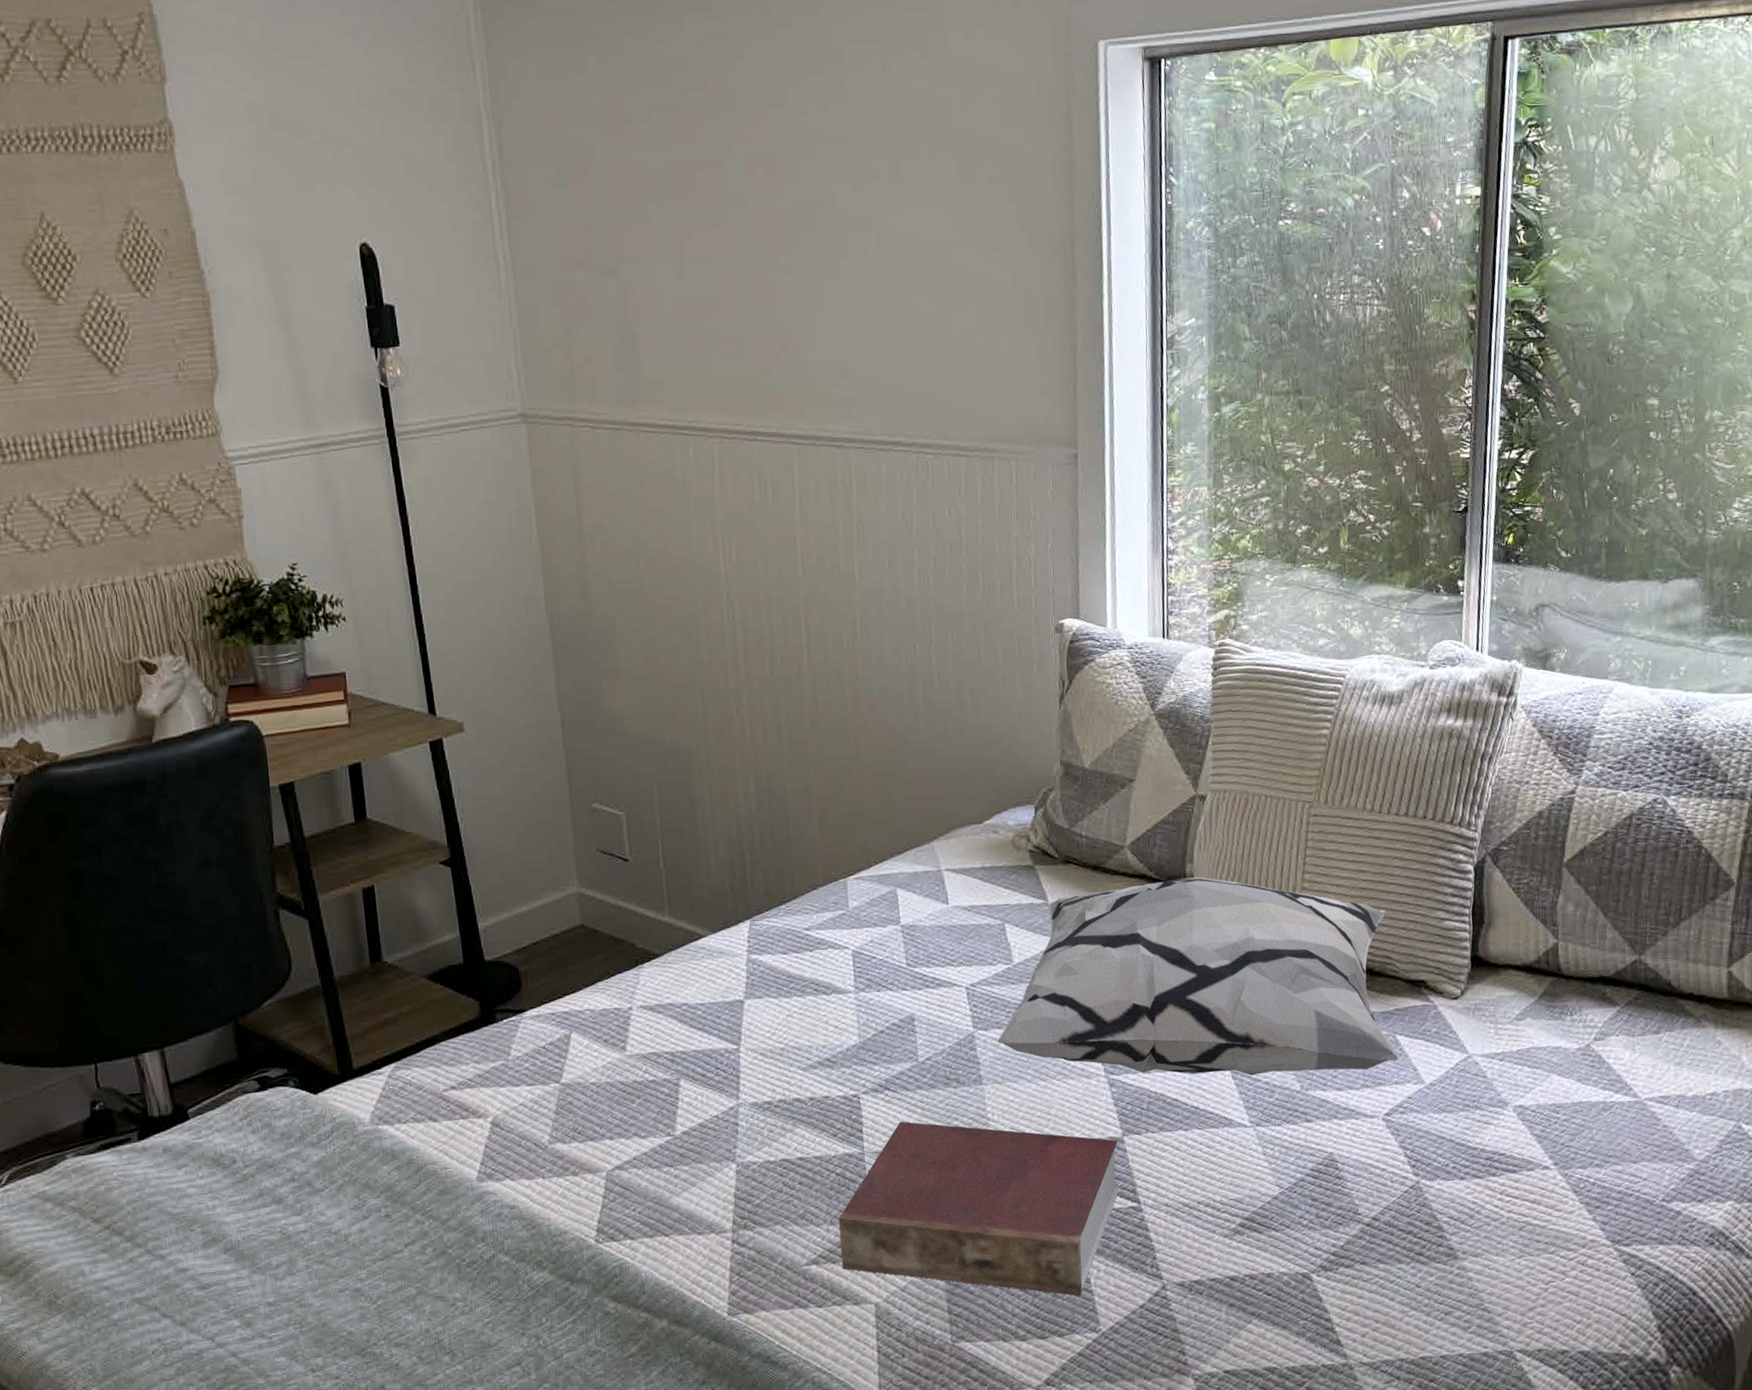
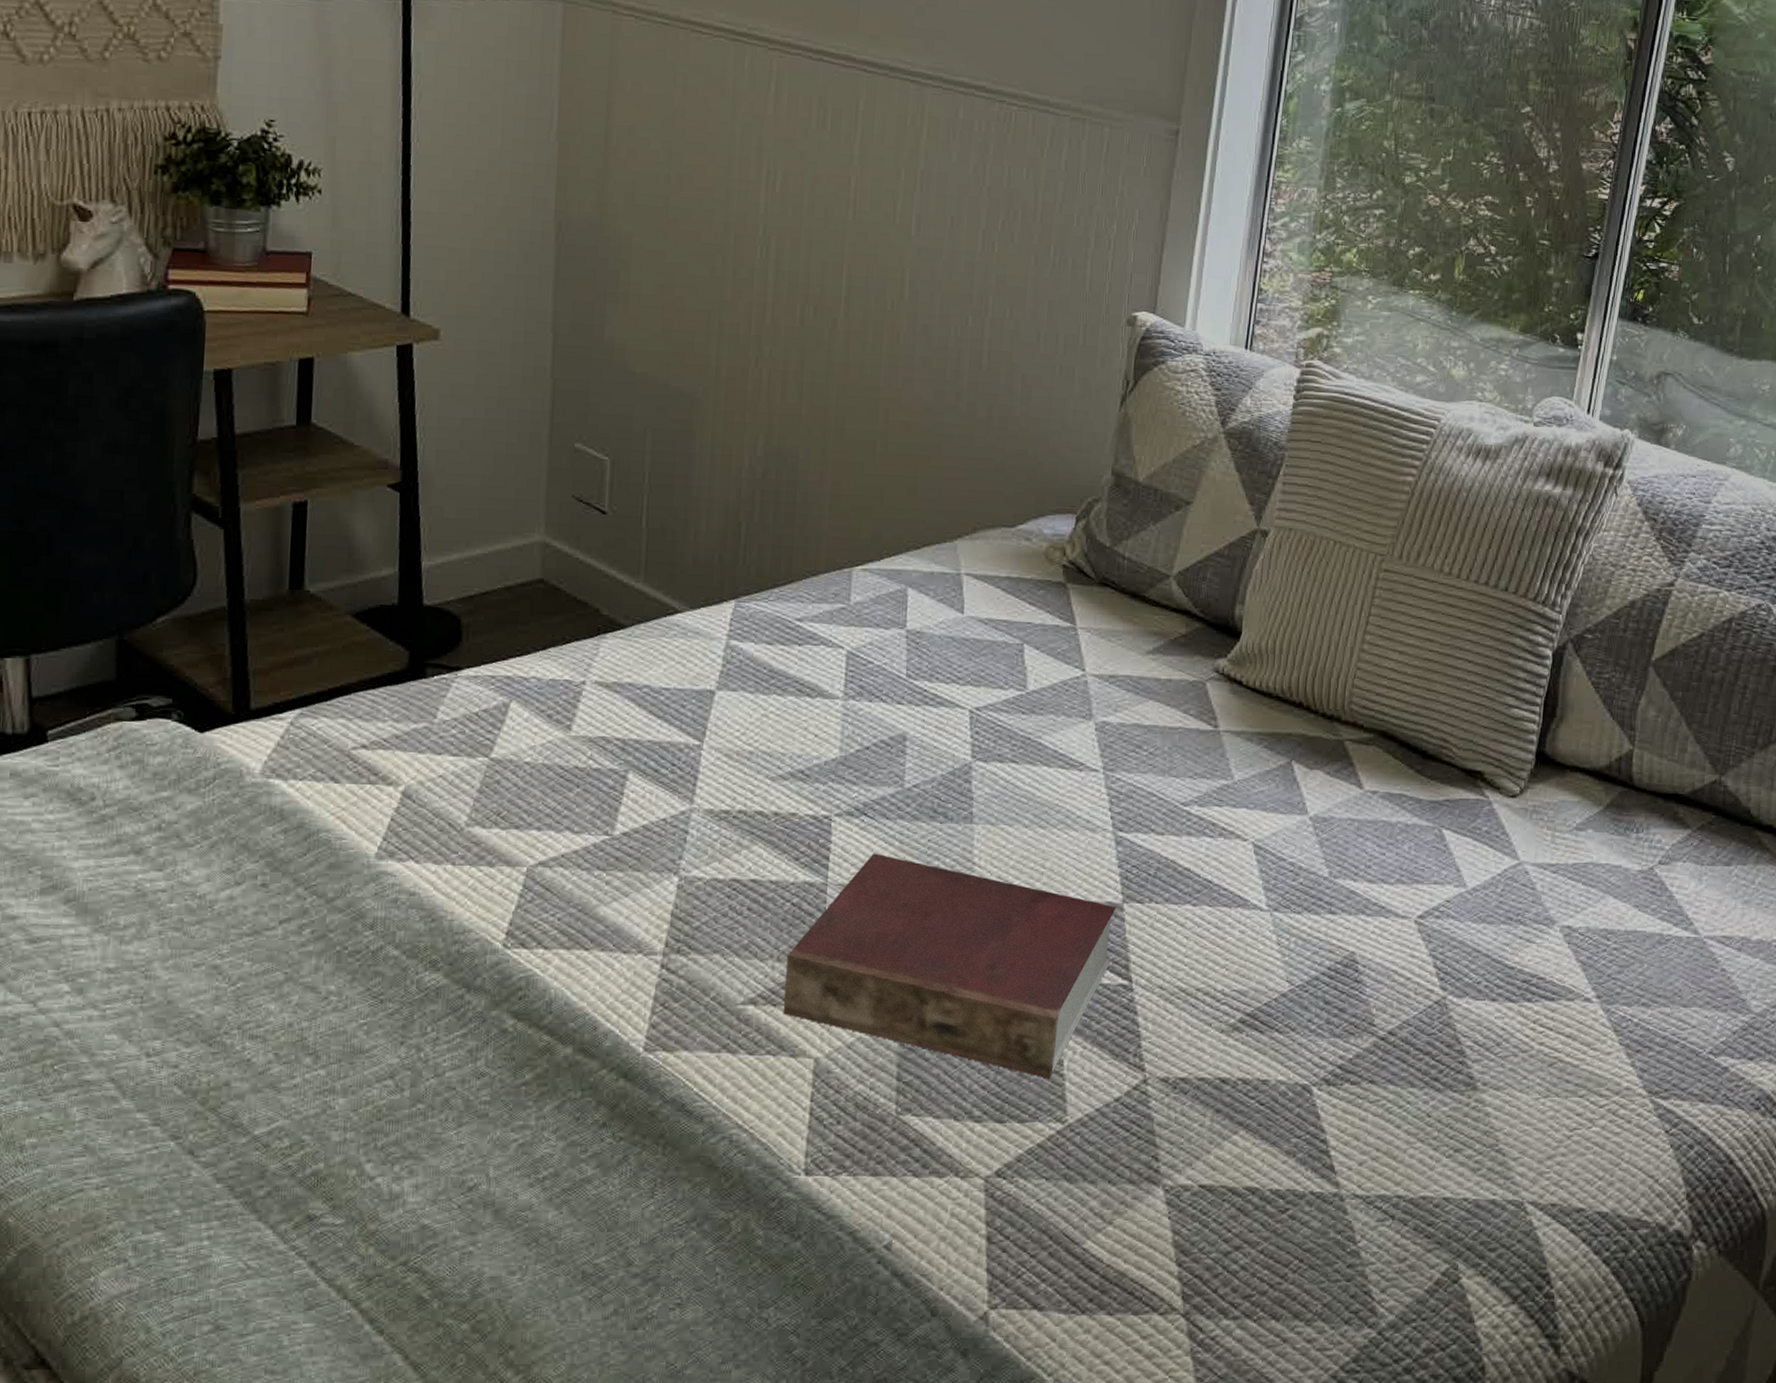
decorative pillow: present [997,877,1399,1076] -> none [997,620,1449,863]

